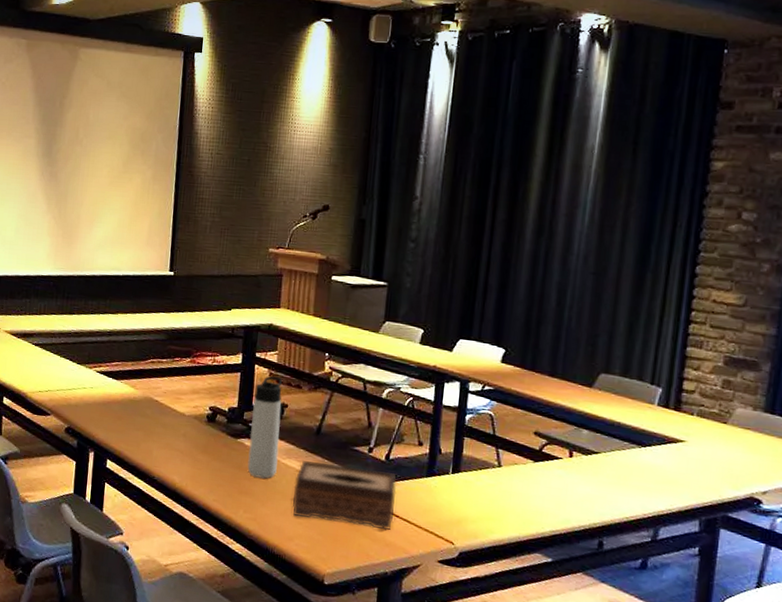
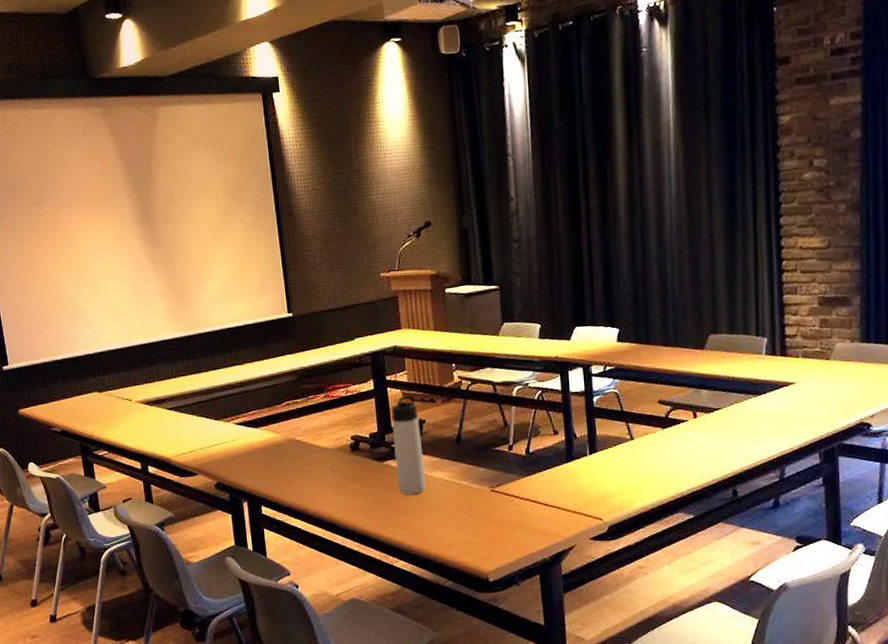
tissue box: present [292,461,397,531] -> none [444,465,544,524]

